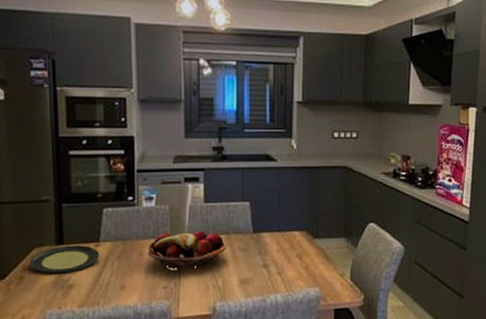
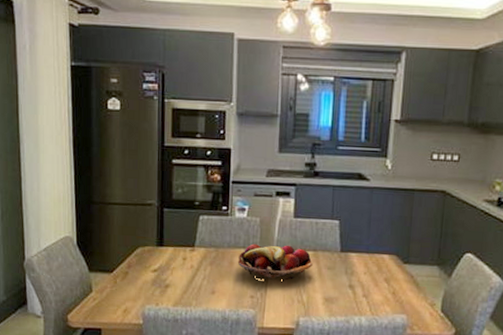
plate: present [29,245,100,274] -> none [133,247,194,273]

